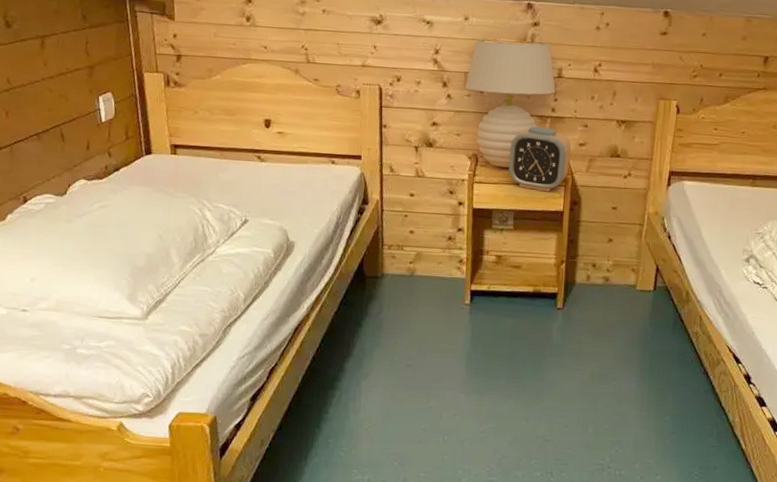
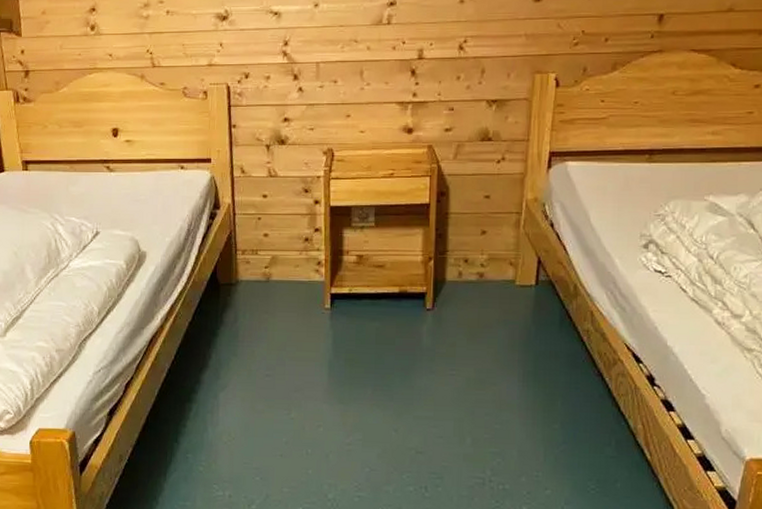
table lamp: present [465,39,556,167] -> none [318,23,417,160]
alarm clock: present [509,126,571,192] -> none [368,114,436,184]

